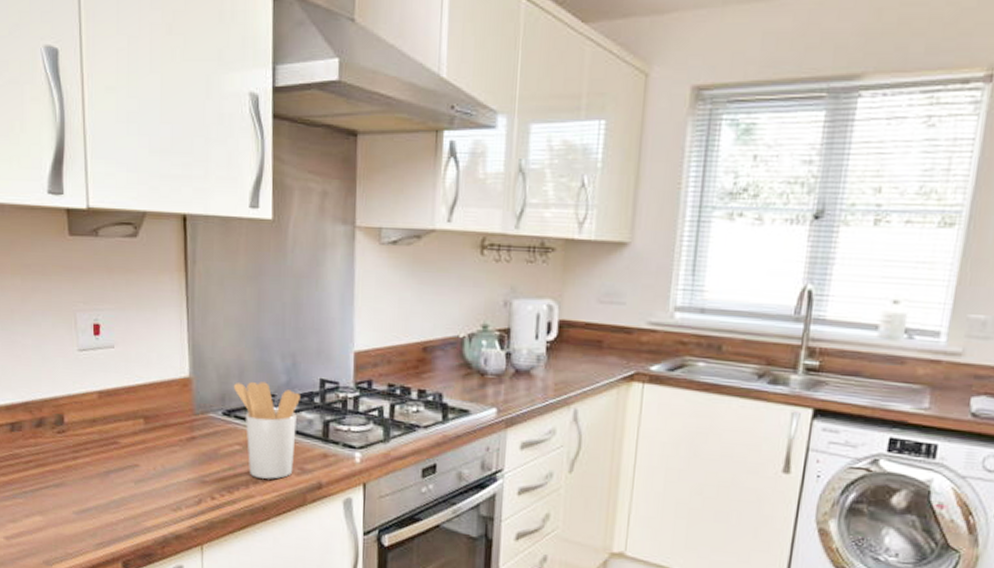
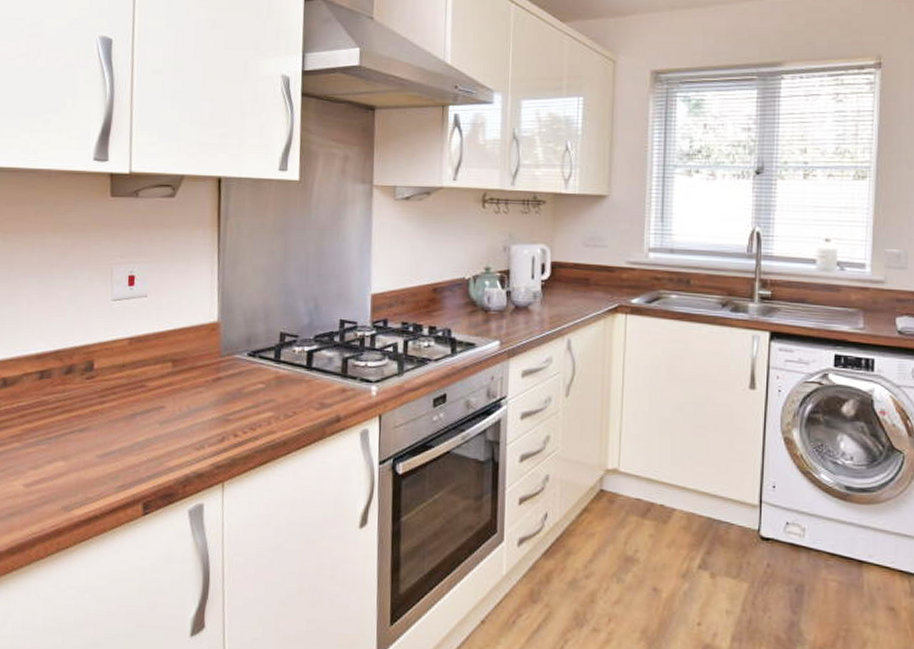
utensil holder: present [233,381,300,480] -> none [258,323,321,415]

